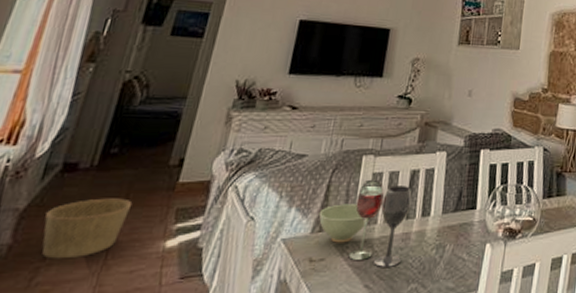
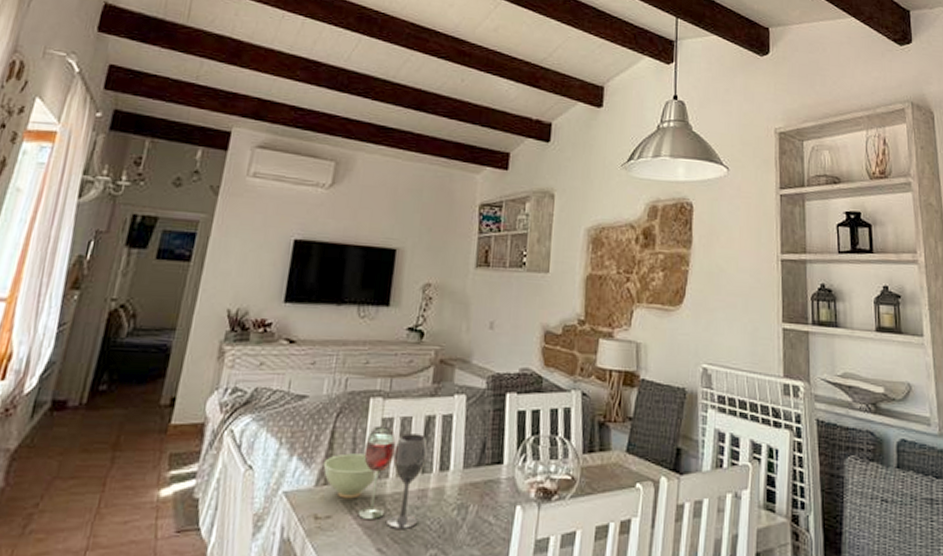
basket: present [42,198,133,259] -> none [35,440,124,506]

